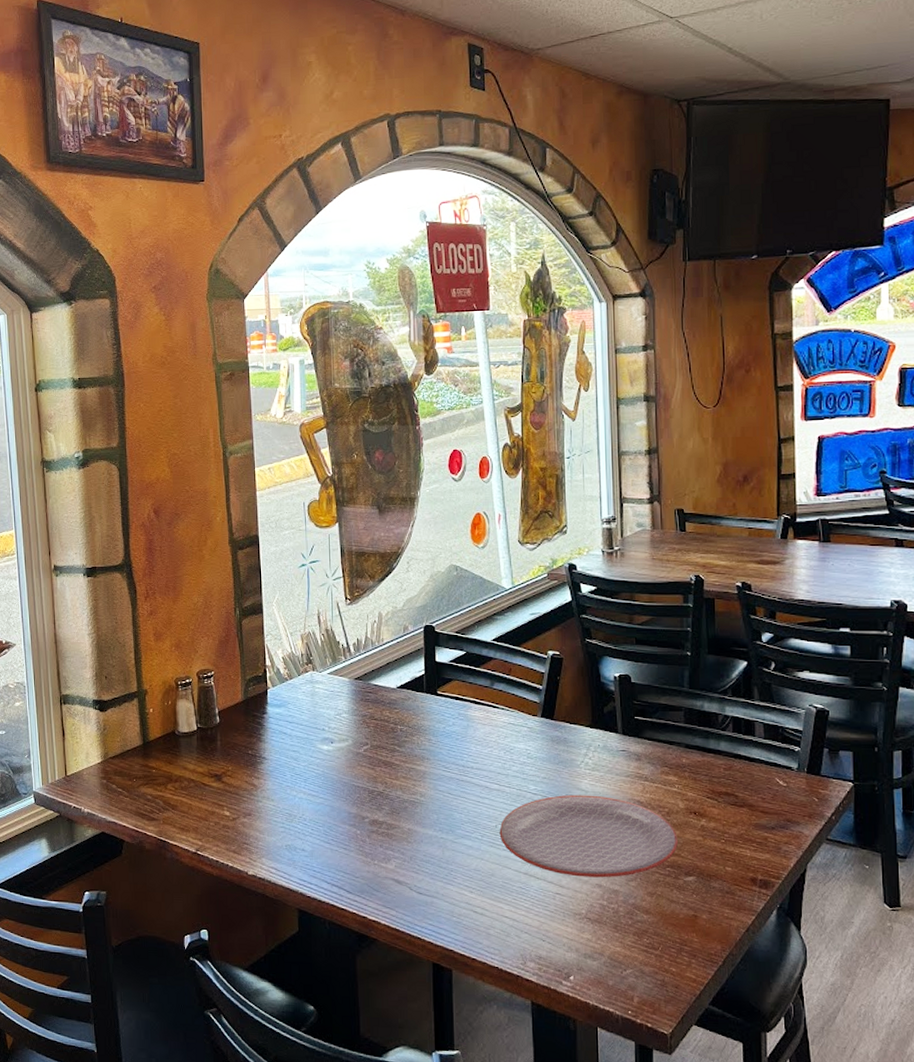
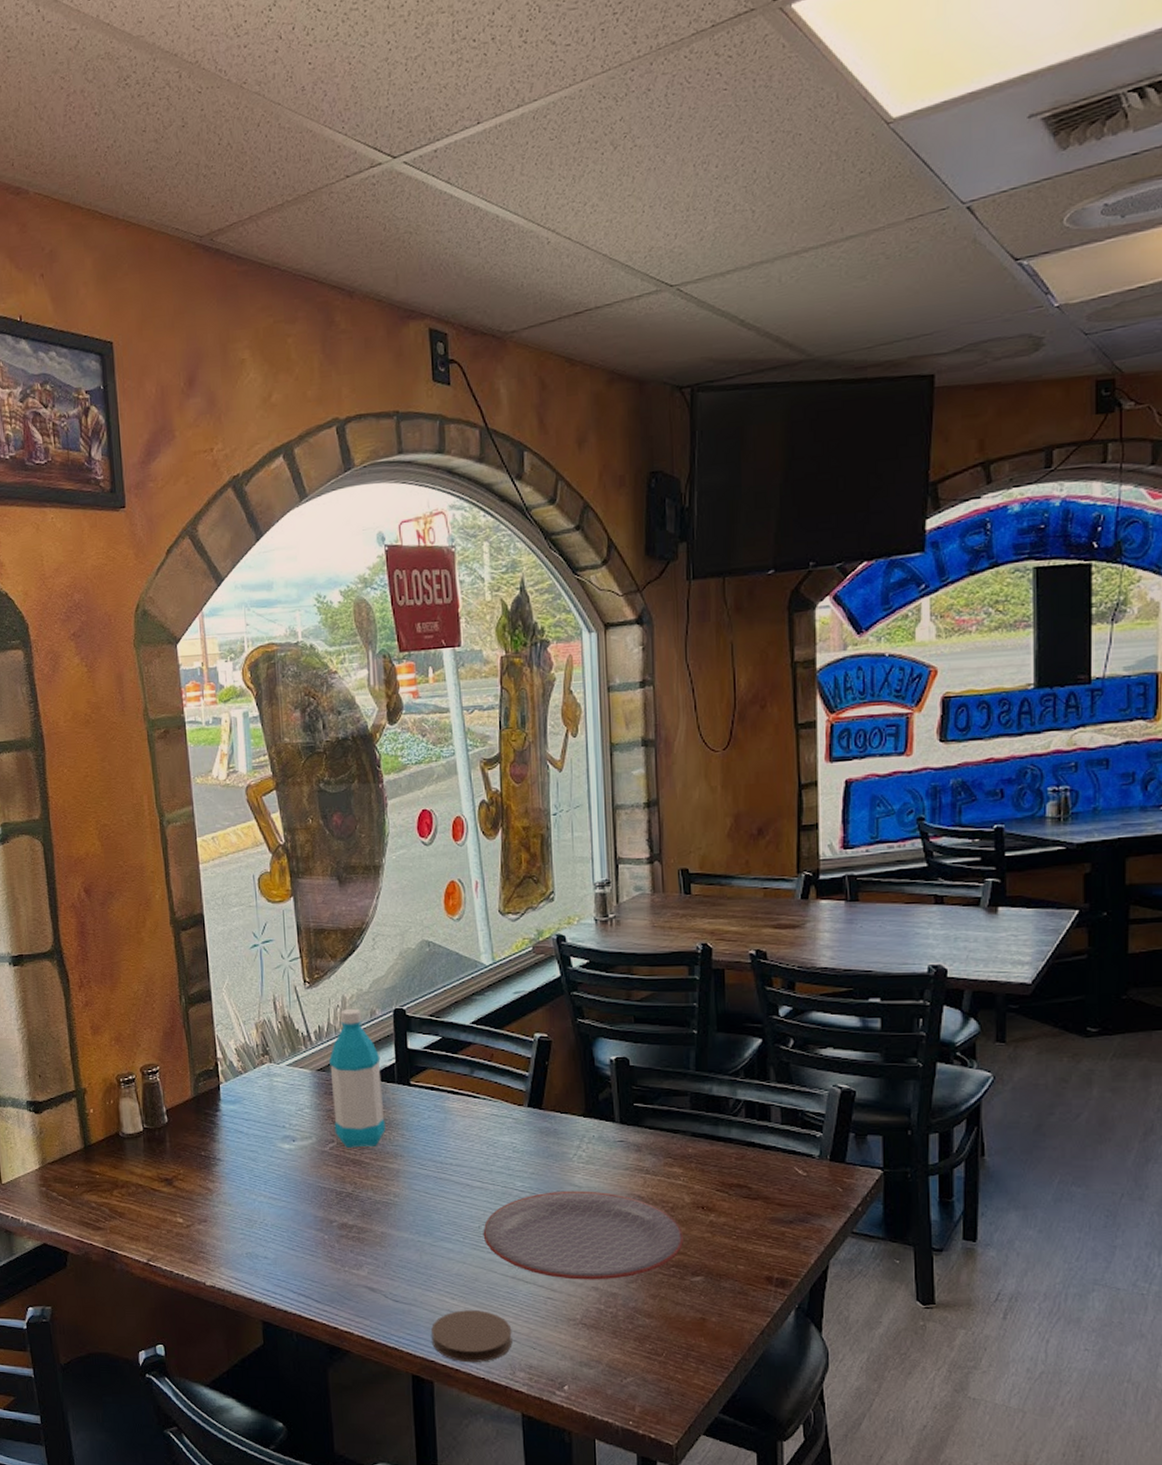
water bottle: none [365,624,414,750] -> present [328,1008,386,1148]
coaster: none [451,903,524,952] -> present [431,1310,512,1362]

